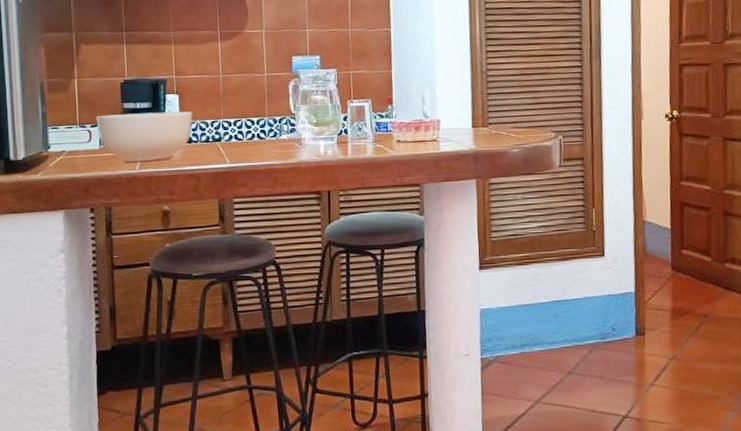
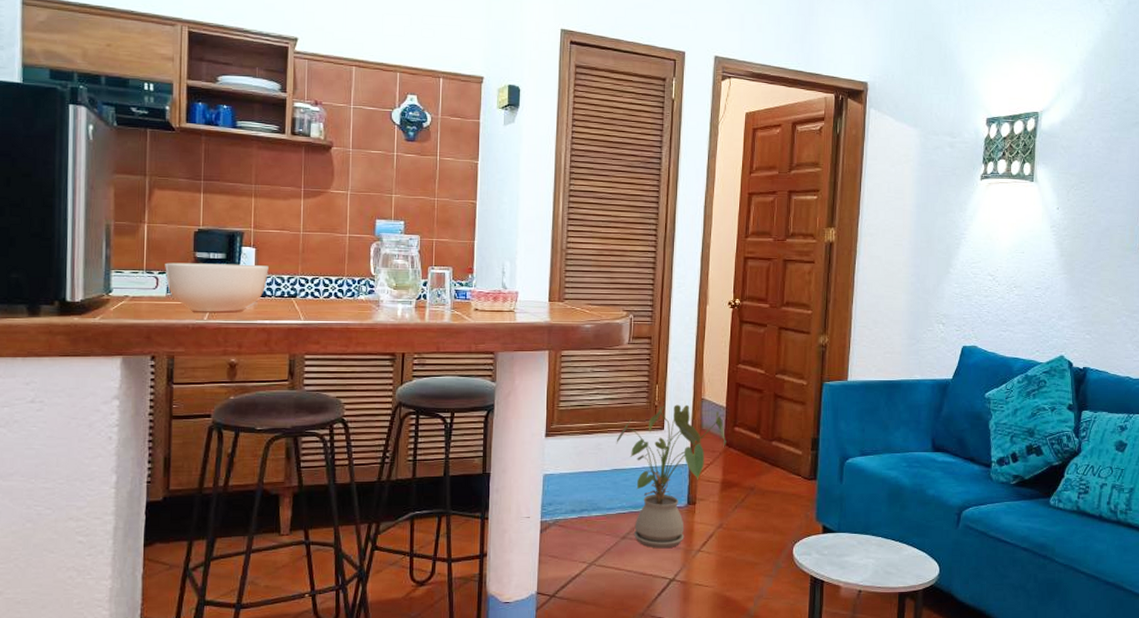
house plant: none [554,228,674,384] -> present [616,404,726,549]

